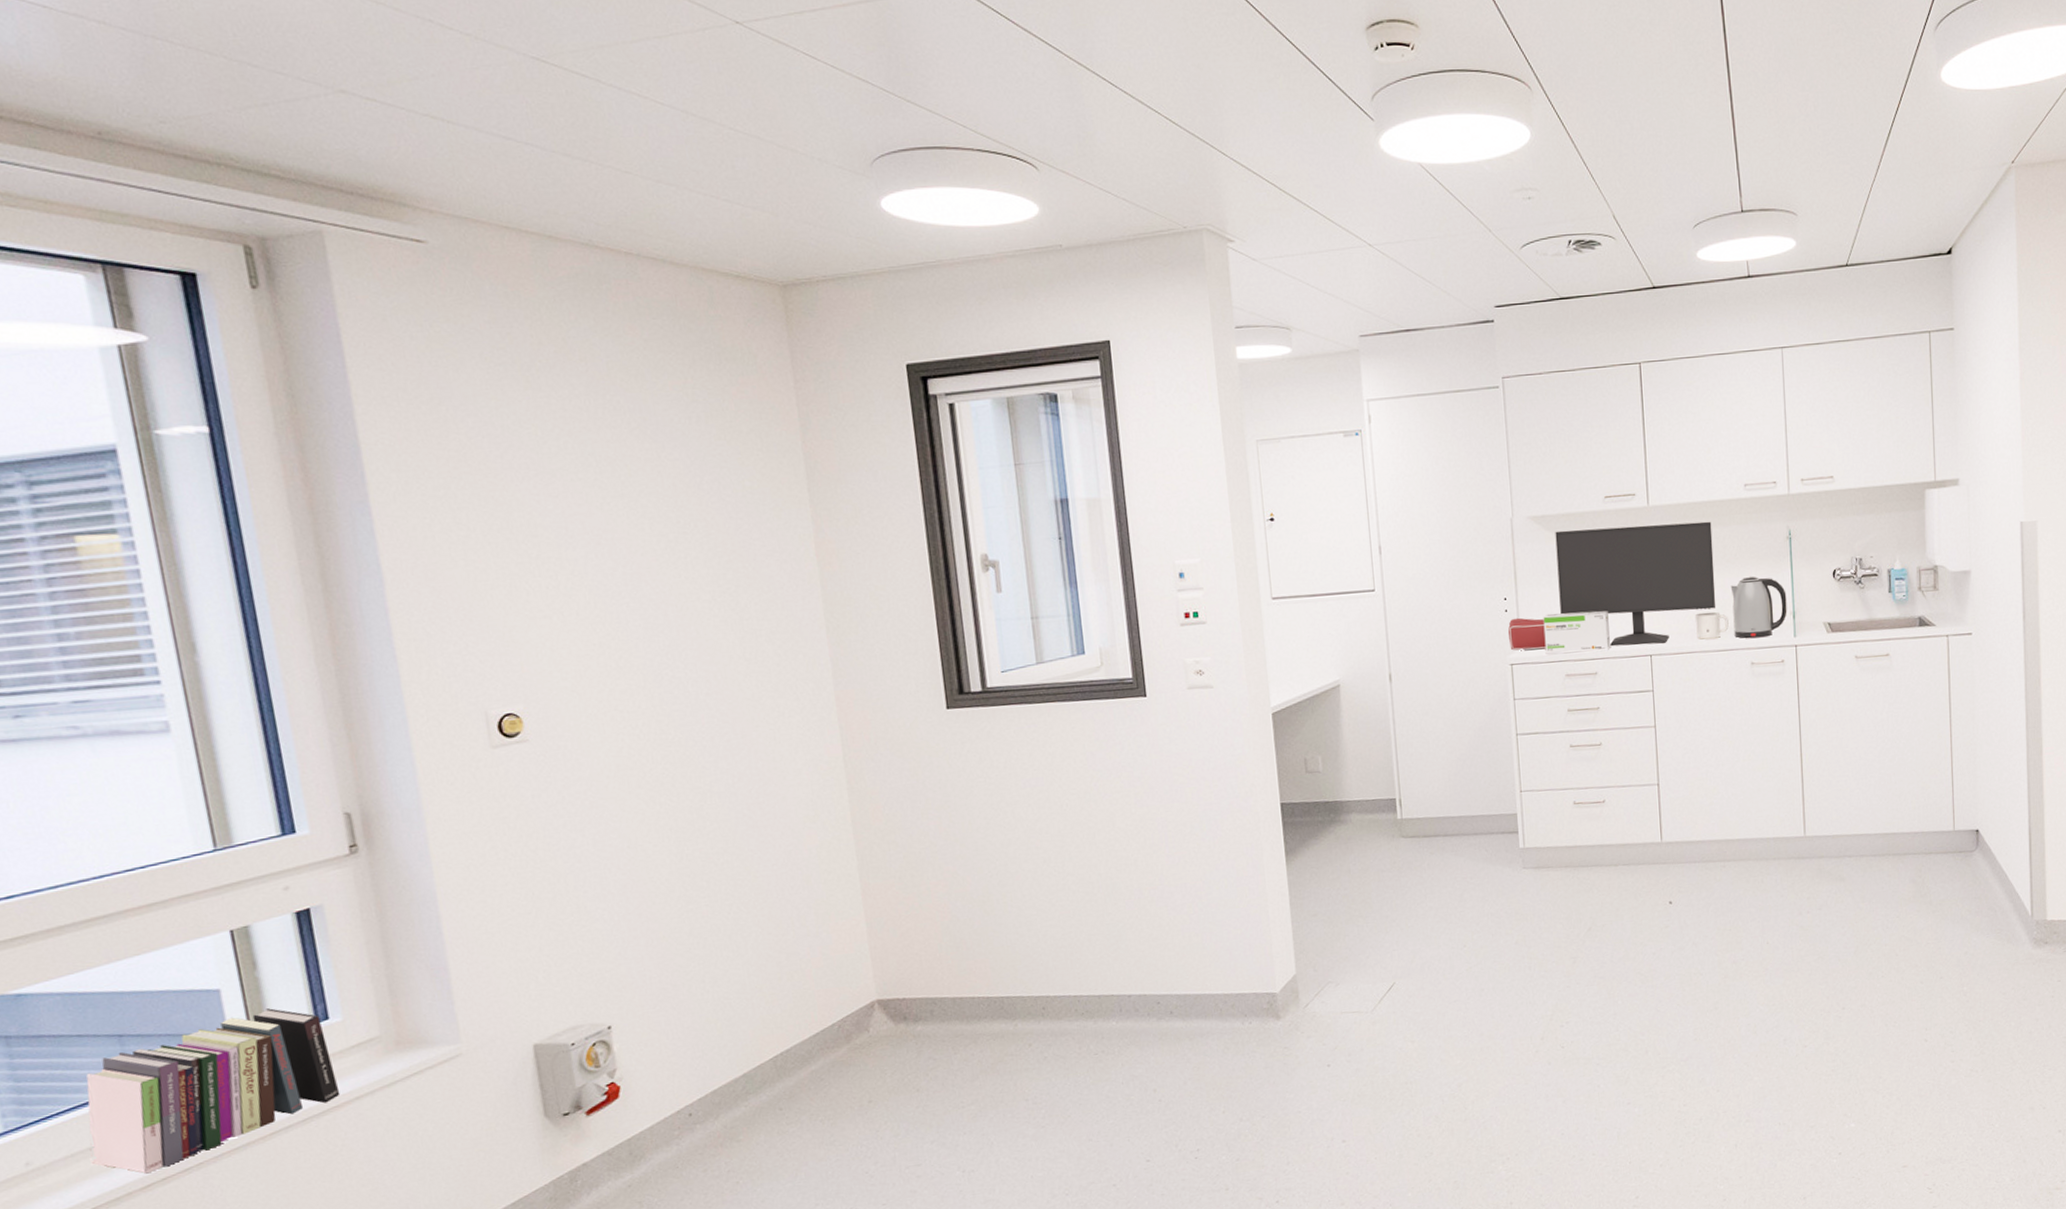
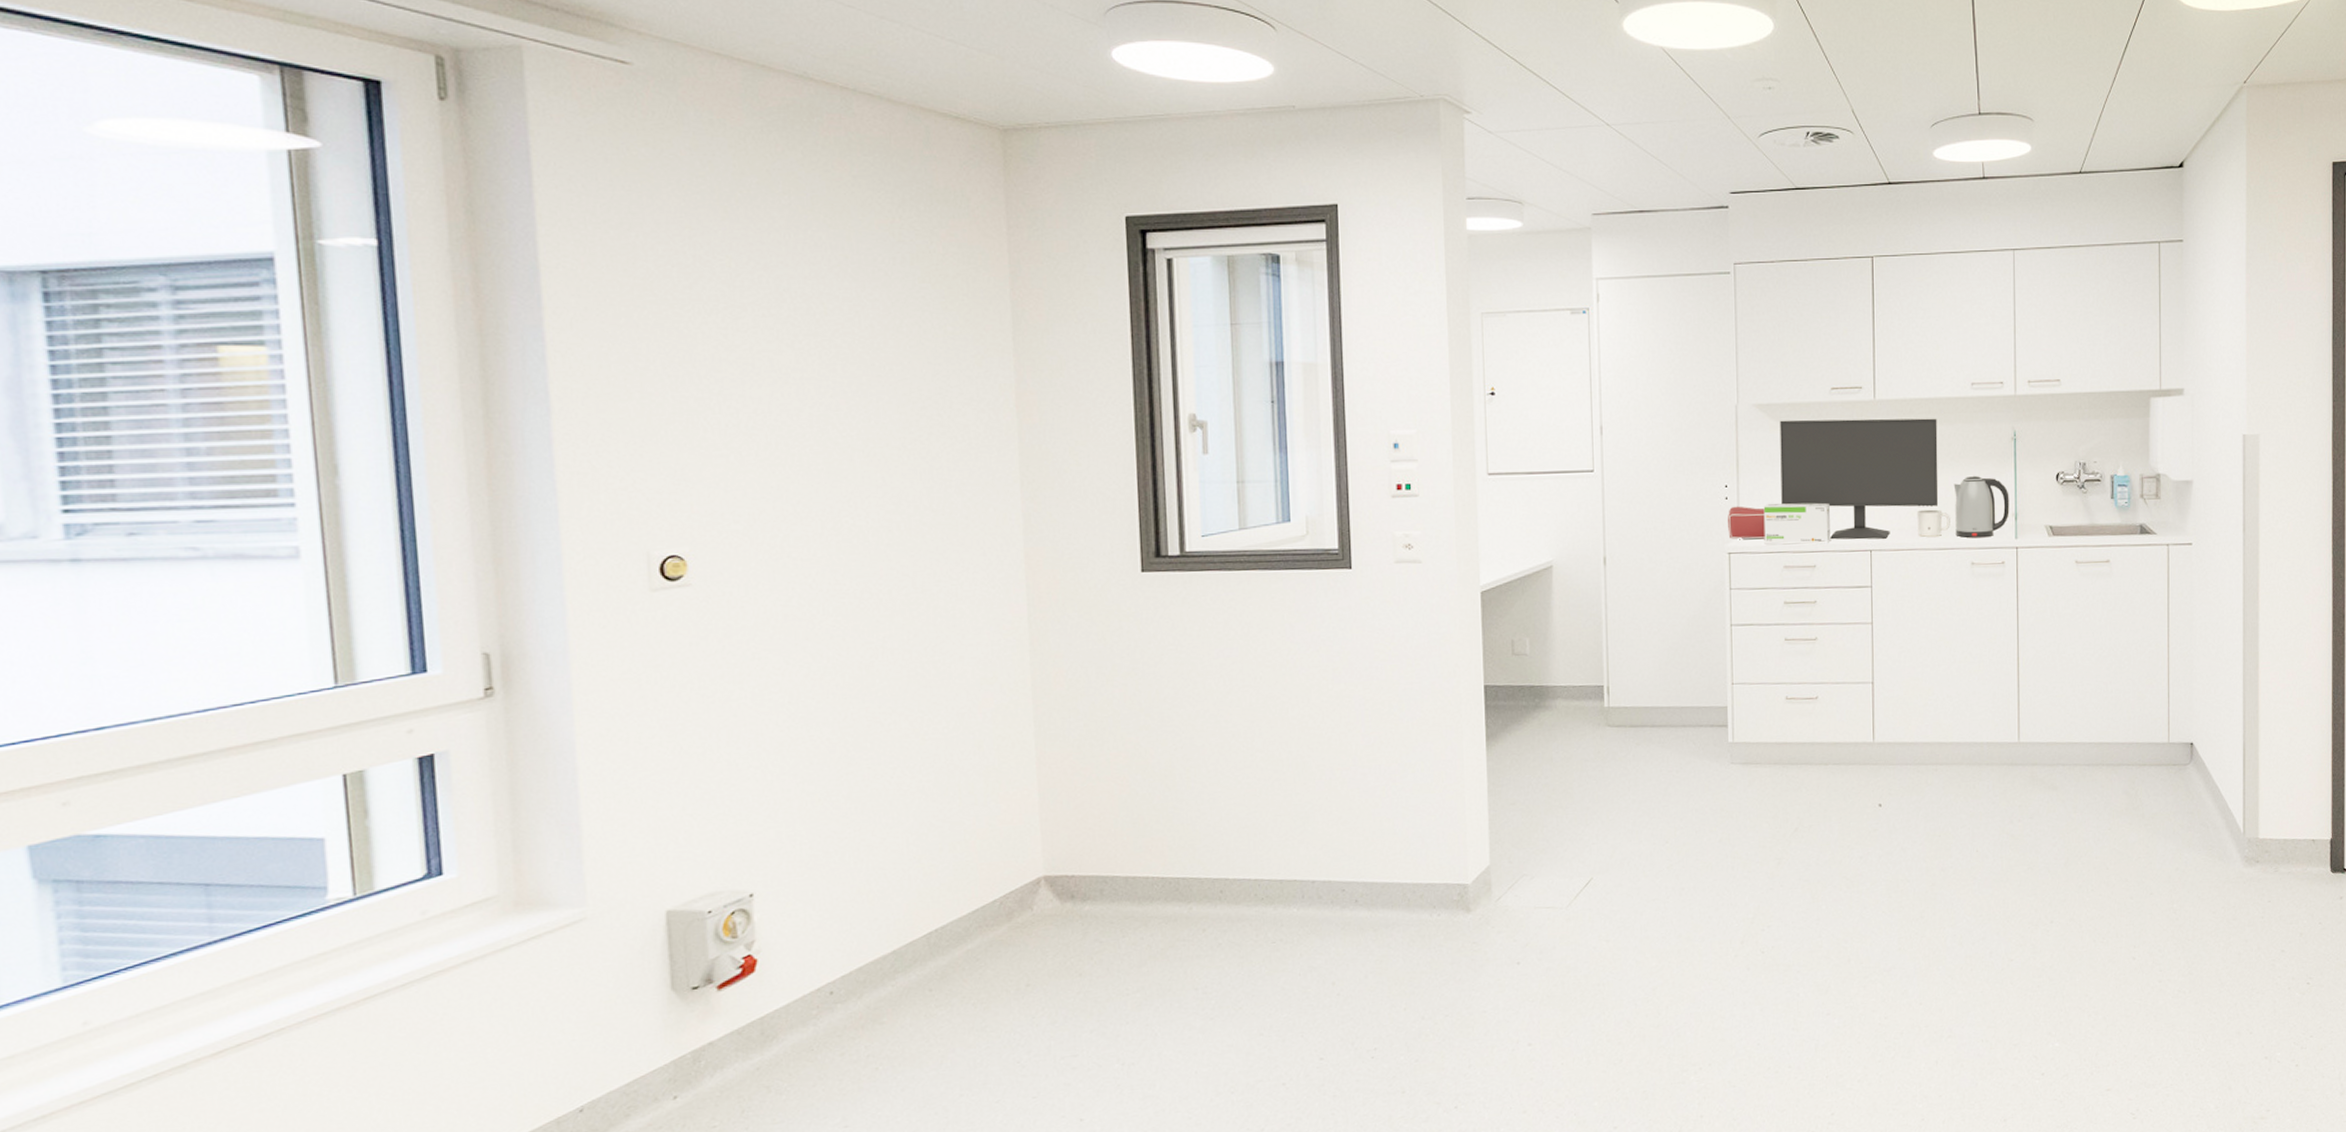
books: present [86,1008,340,1174] -> none [157,861,447,1039]

